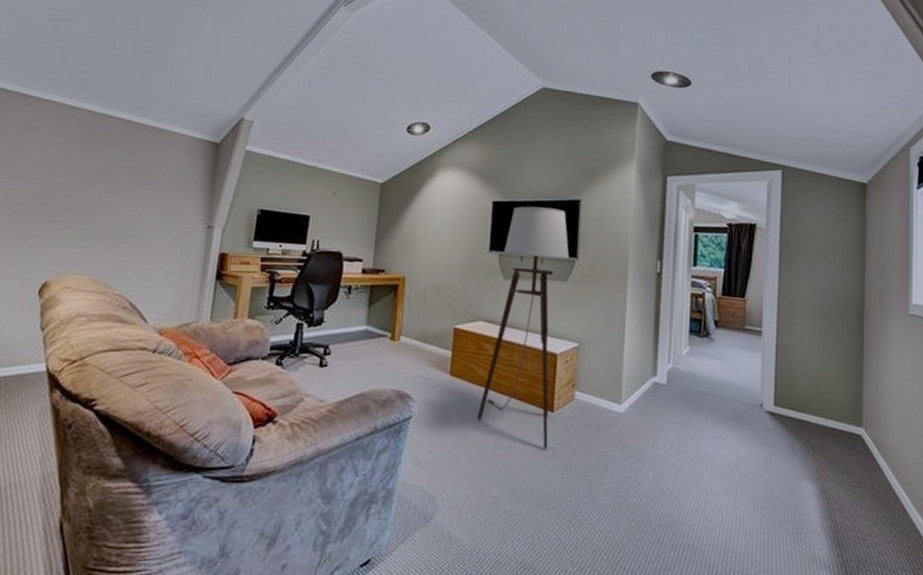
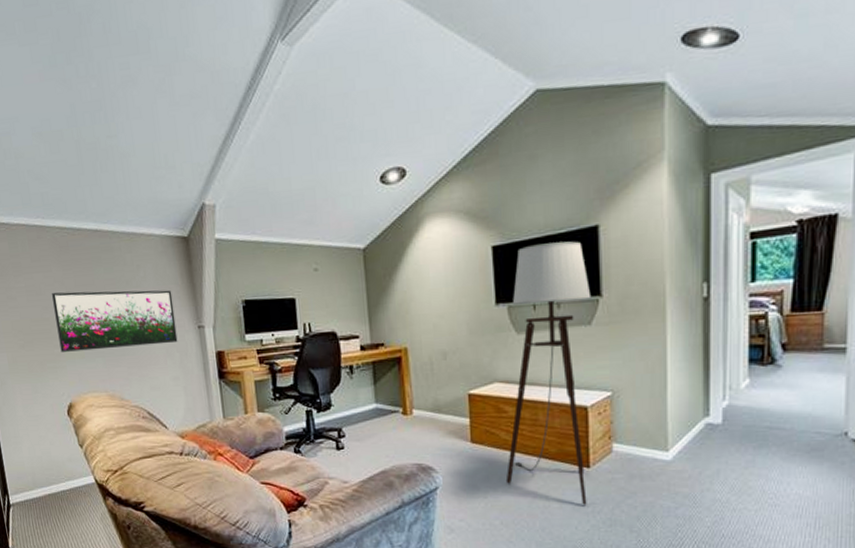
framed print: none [52,170,190,238] -> present [52,290,178,352]

